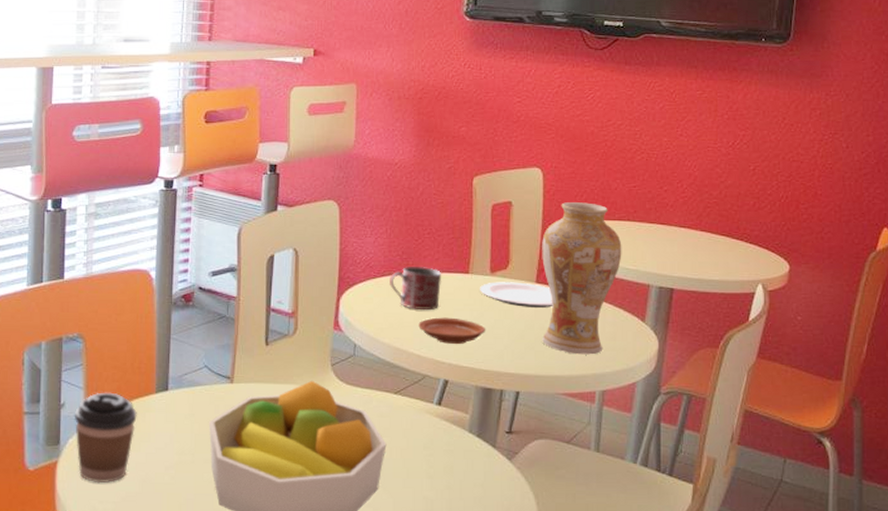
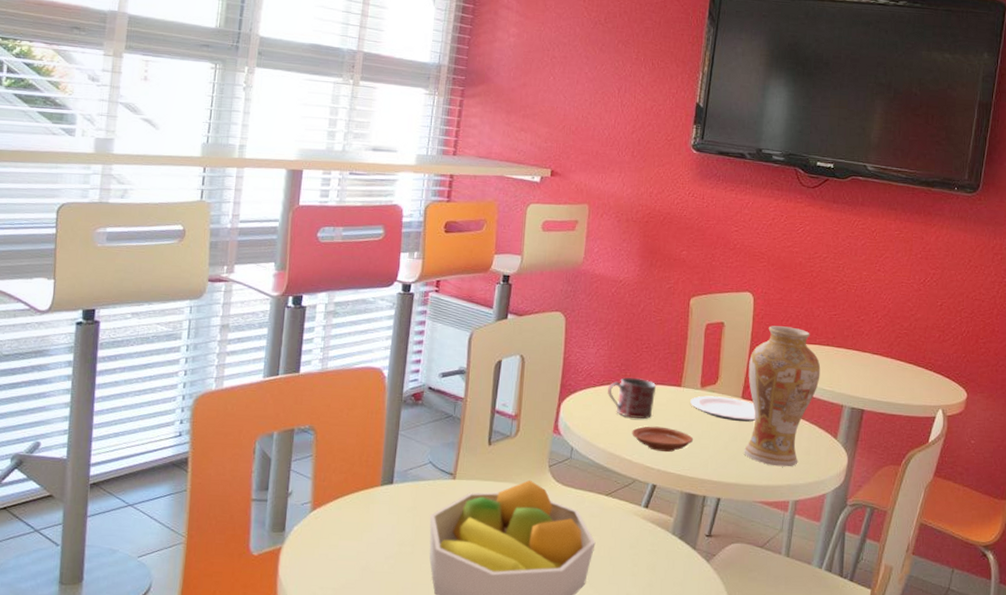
coffee cup: present [74,392,137,484] -> none [300,483,362,570]

